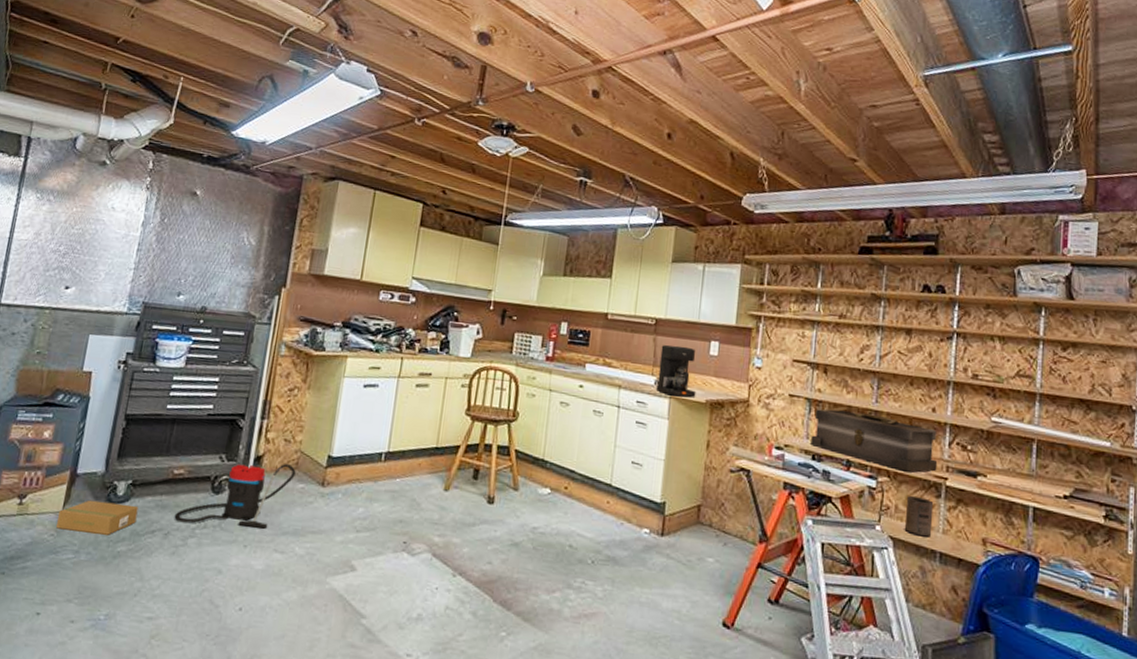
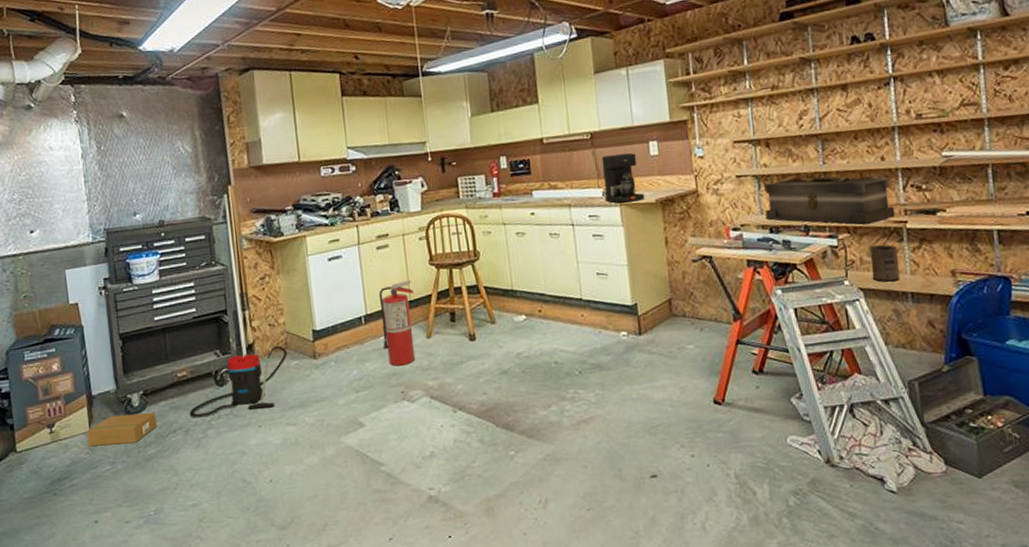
fire extinguisher: none [396,425,443,514] -> present [378,279,416,366]

